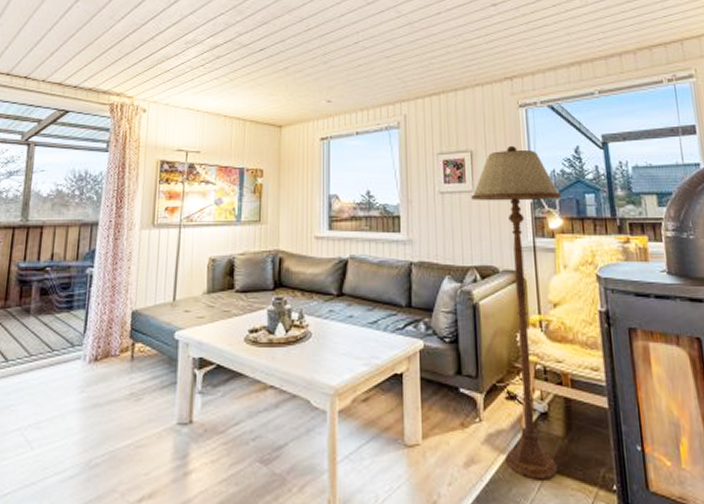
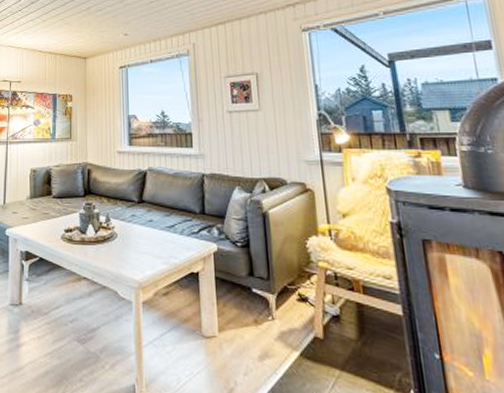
floor lamp: present [471,146,562,480] -> none [258,68,352,379]

